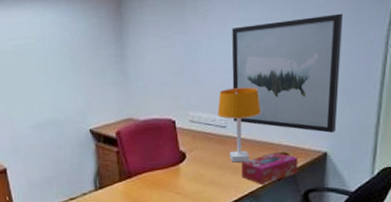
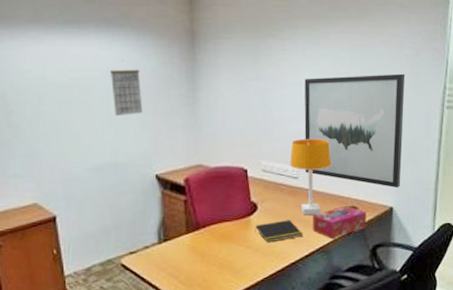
calendar: none [44,32,75,77] -> present [109,69,142,116]
notepad: none [184,167,231,189] -> present [255,220,302,243]

